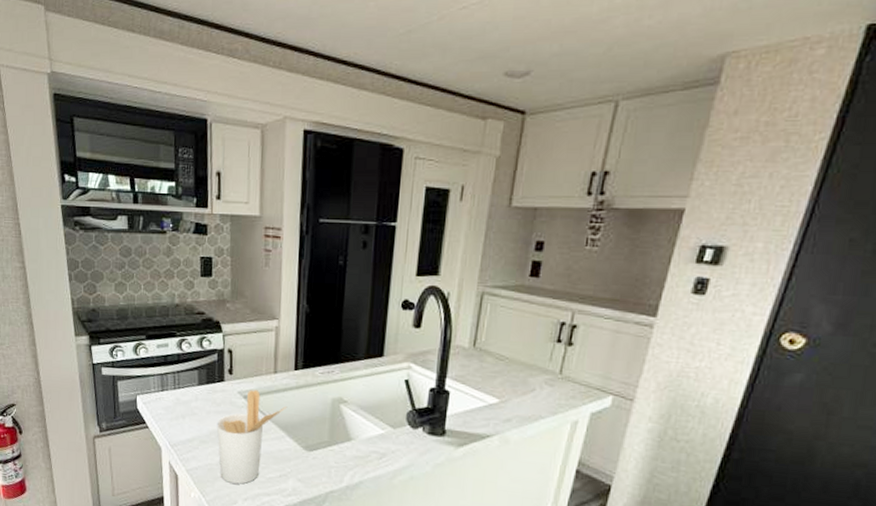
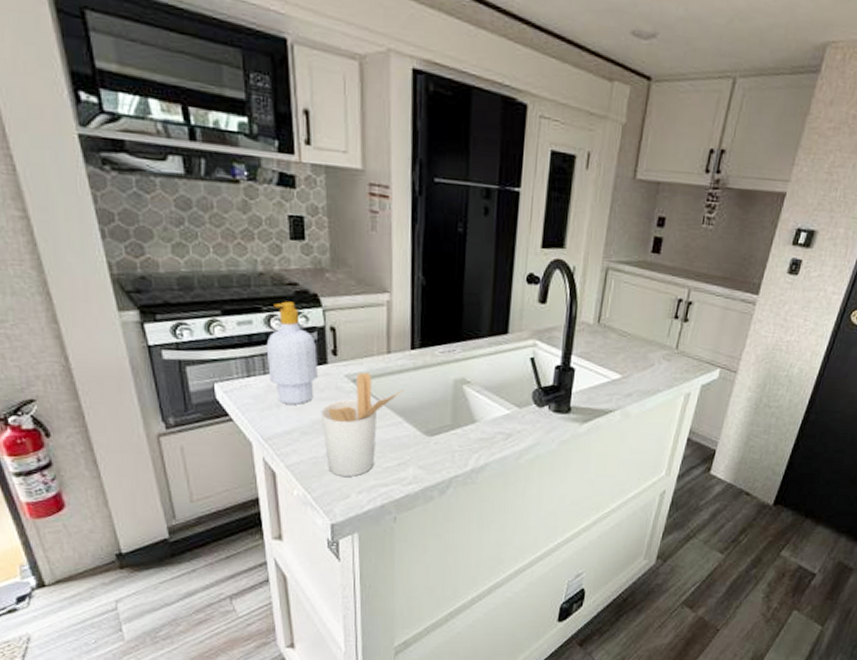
soap bottle: none [177,327,217,416] -> present [266,301,317,405]

